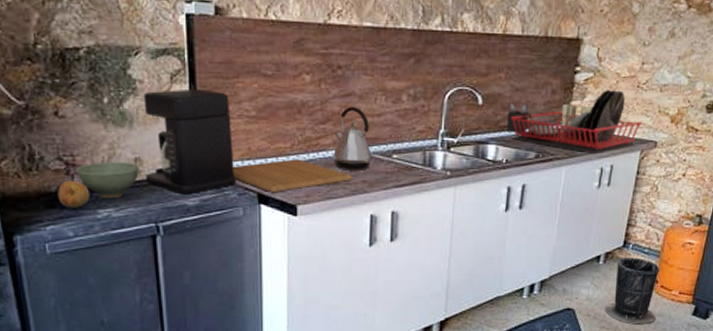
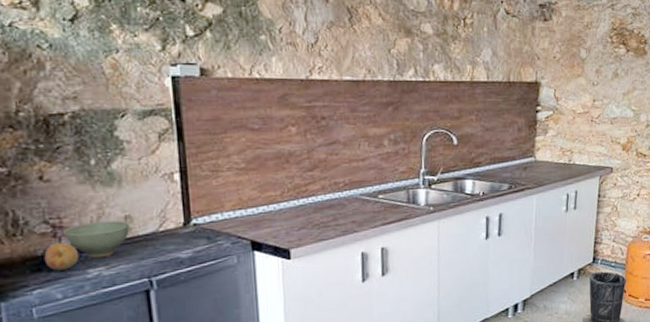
coffee maker: present [143,88,236,195] -> none [131,145,229,248]
chopping board: present [232,159,354,193] -> none [224,205,343,240]
kettle: present [333,107,372,170] -> none [322,154,359,213]
dish rack: present [507,89,642,155] -> none [481,124,598,183]

